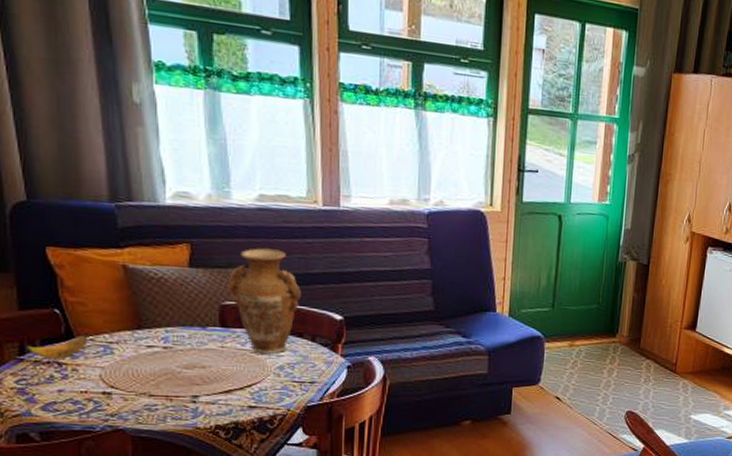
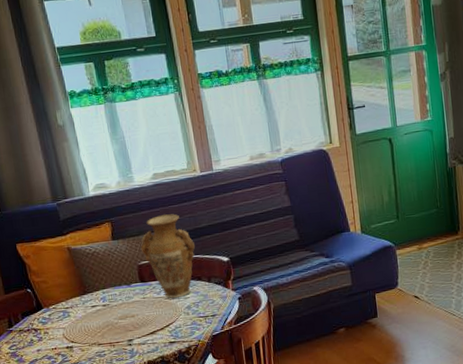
banana: present [26,333,88,360] -> none [12,303,52,328]

